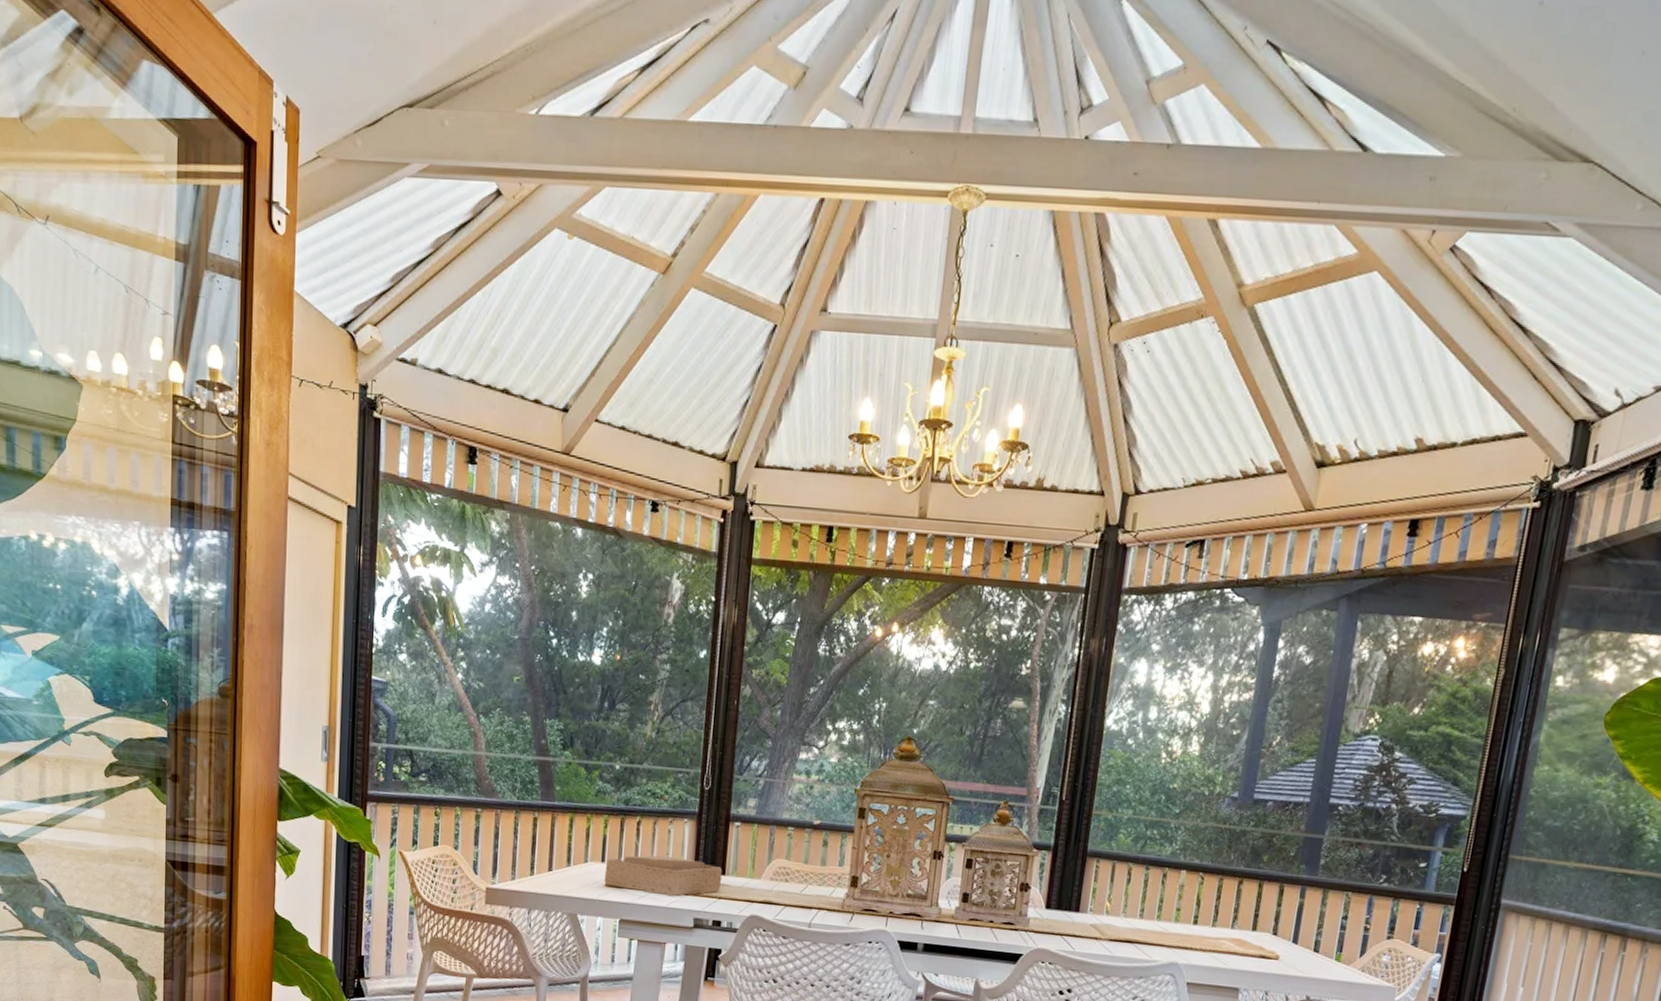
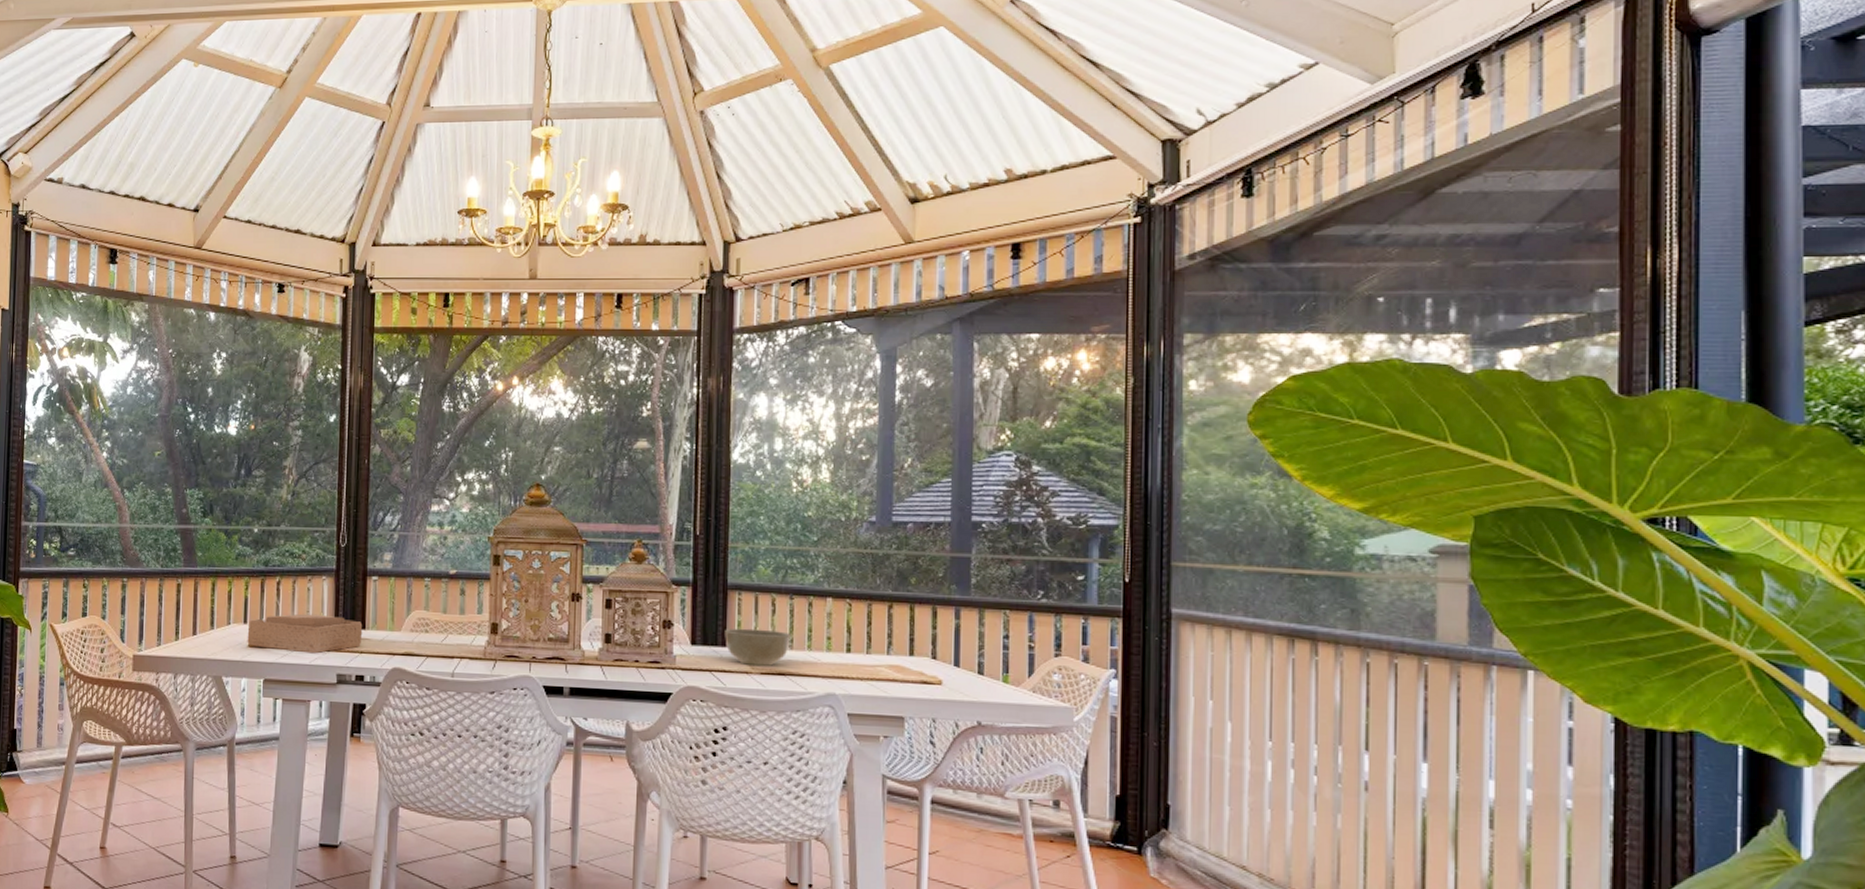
bowl: none [1079,894,1142,934] -> present [725,628,790,667]

